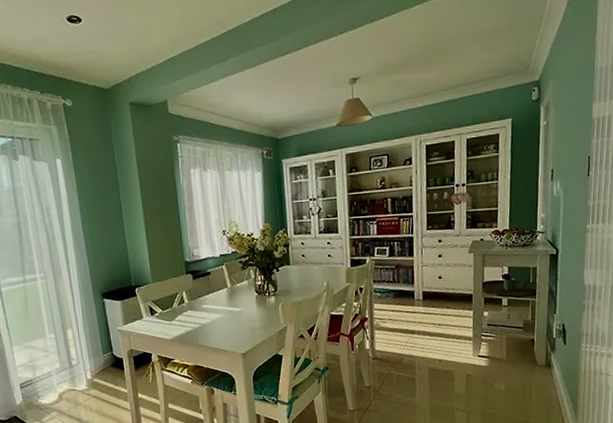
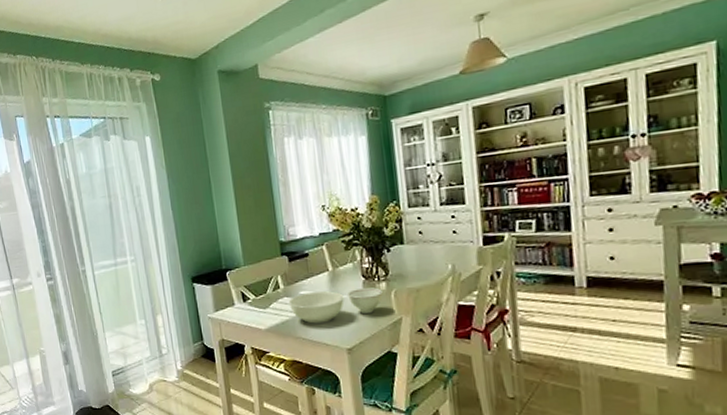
bowl: none [192,304,240,333] -> present [288,291,344,324]
bowl: none [243,301,272,324] -> present [348,287,383,315]

